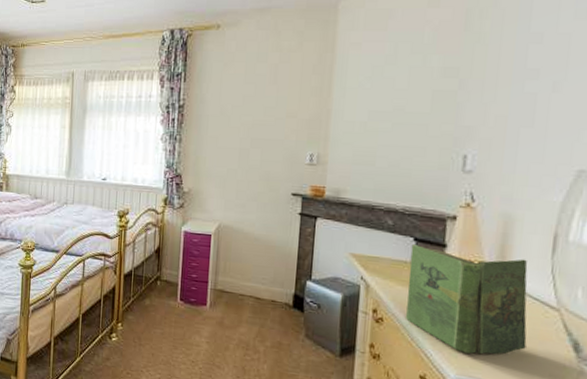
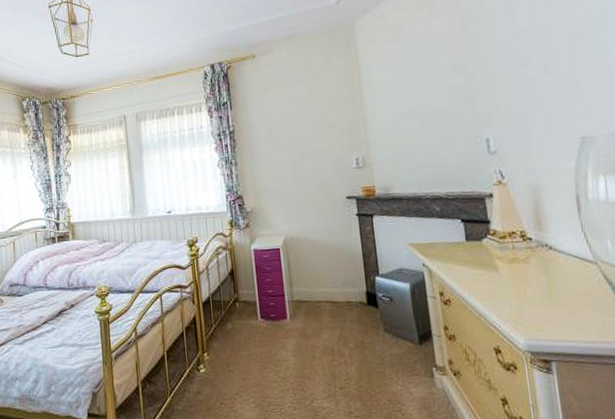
book: present [406,243,528,355] -> none [460,222,578,318]

